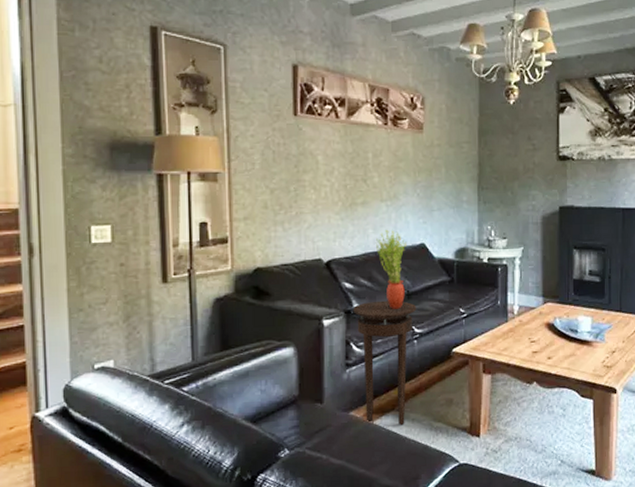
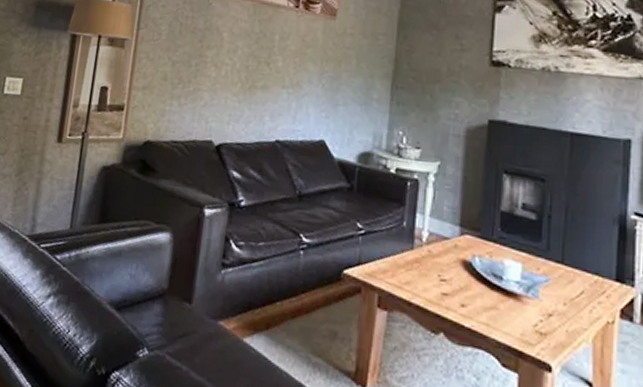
stool: present [353,300,417,426] -> none [235,197,308,352]
potted plant: present [375,229,408,309] -> none [270,118,306,211]

